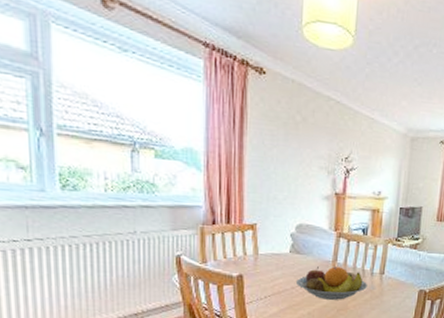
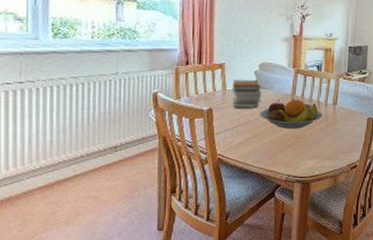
book stack: none [264,242,299,275] -> present [232,79,262,108]

